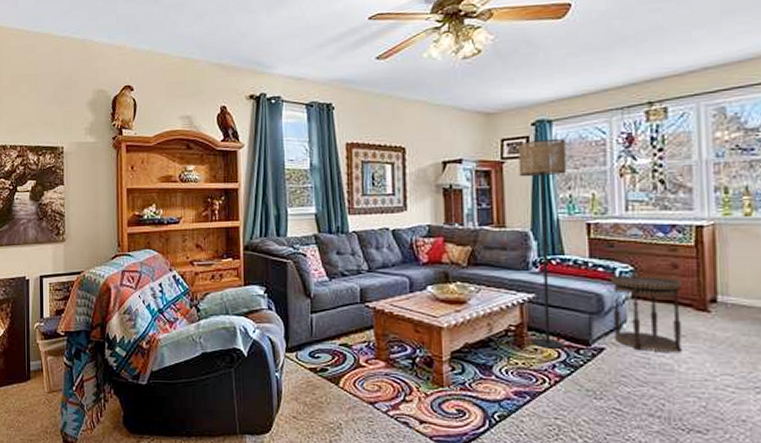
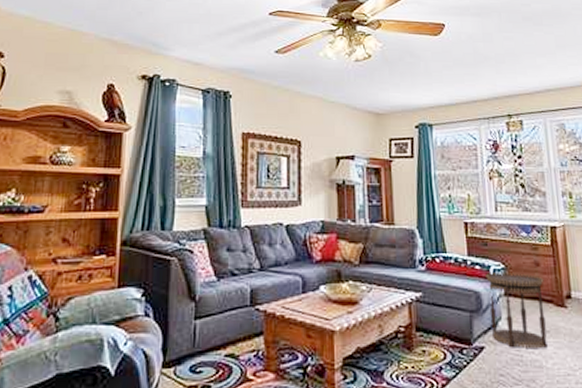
floor lamp: present [518,138,567,349] -> none [404,141,449,350]

